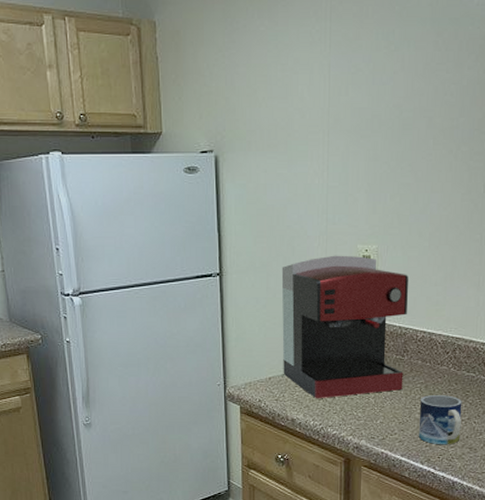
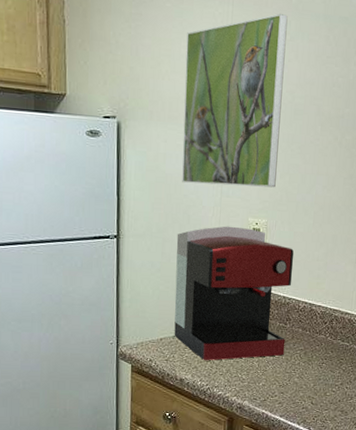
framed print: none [283,23,391,214] -> present [182,14,288,188]
mug: present [418,395,462,444] -> none [296,361,337,407]

